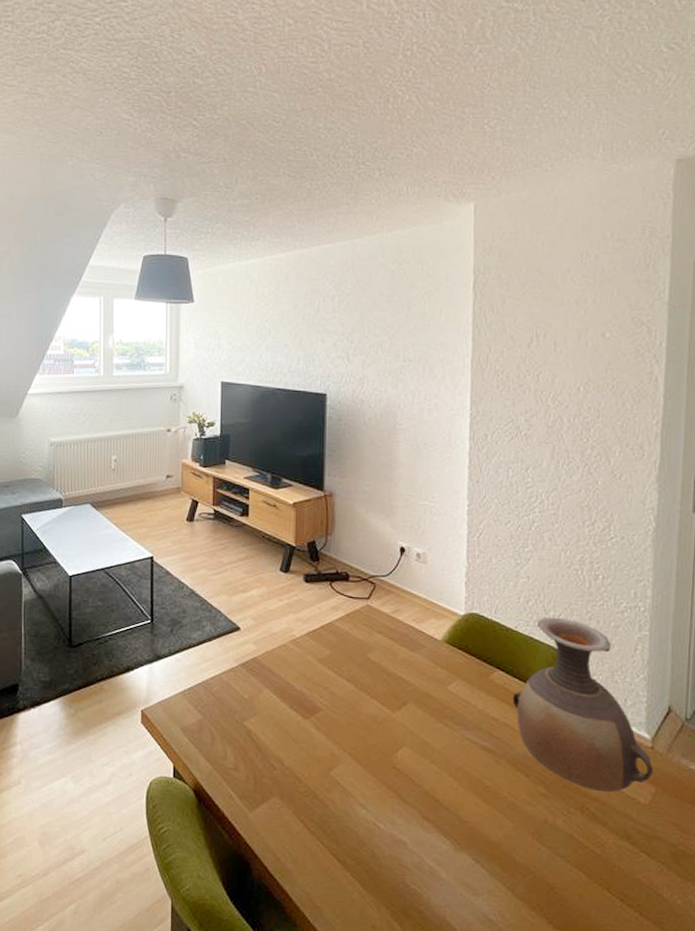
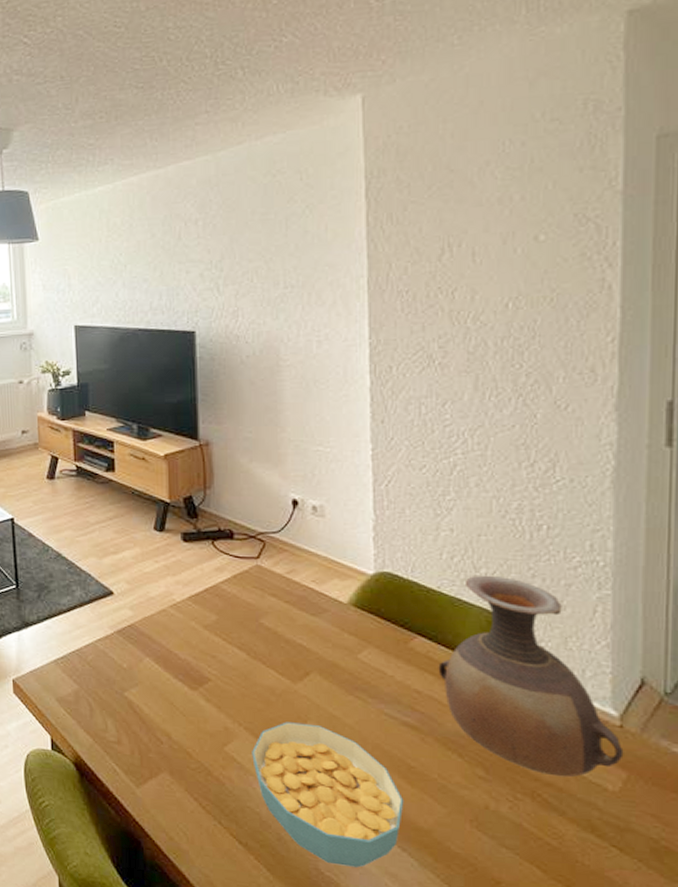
cereal bowl: none [353,747,480,880] -> present [252,722,404,868]

